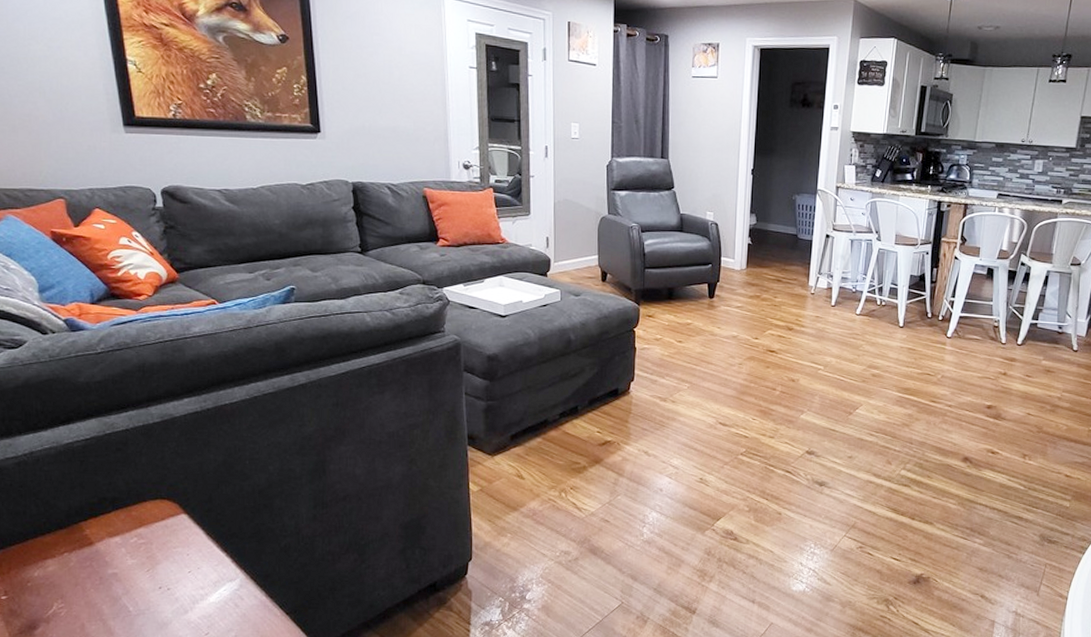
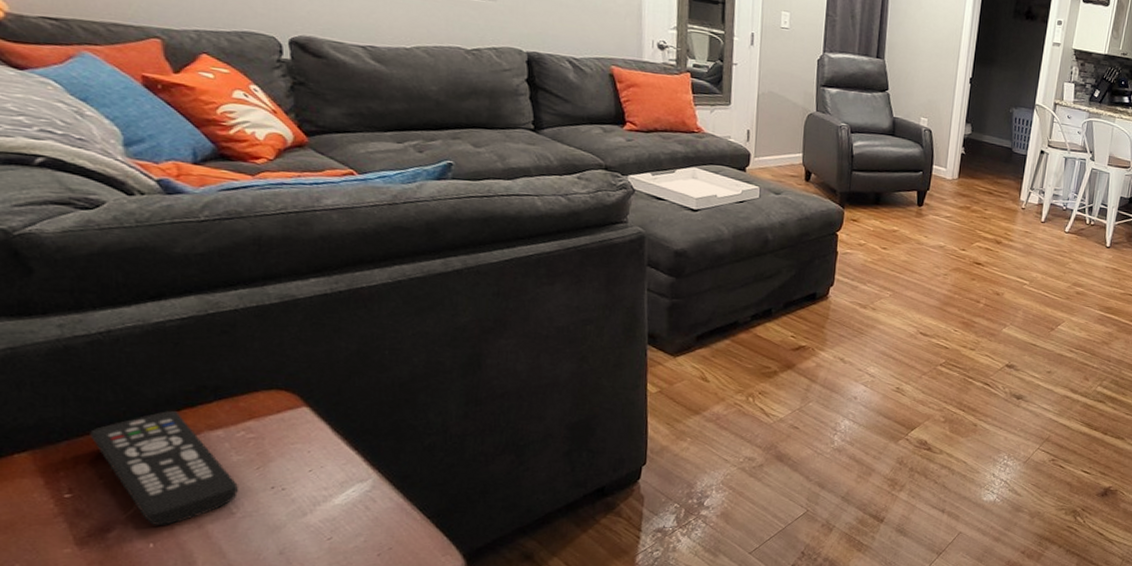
remote control: none [19,520,134,624] -> present [90,410,239,526]

